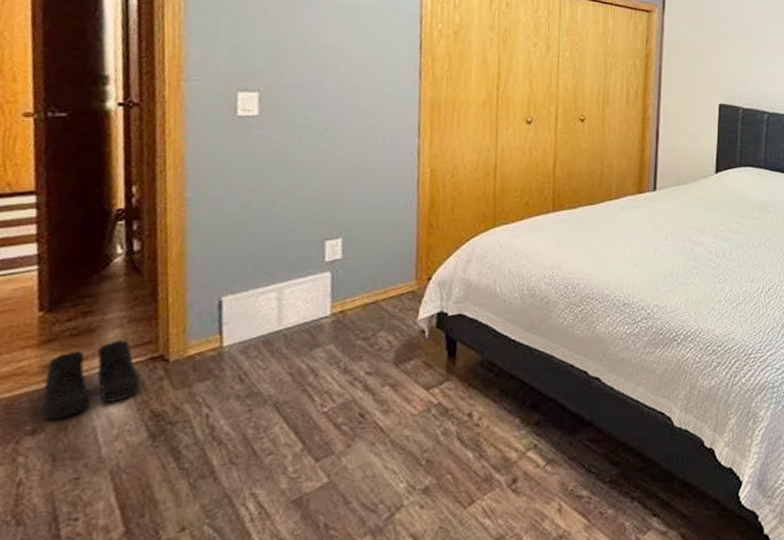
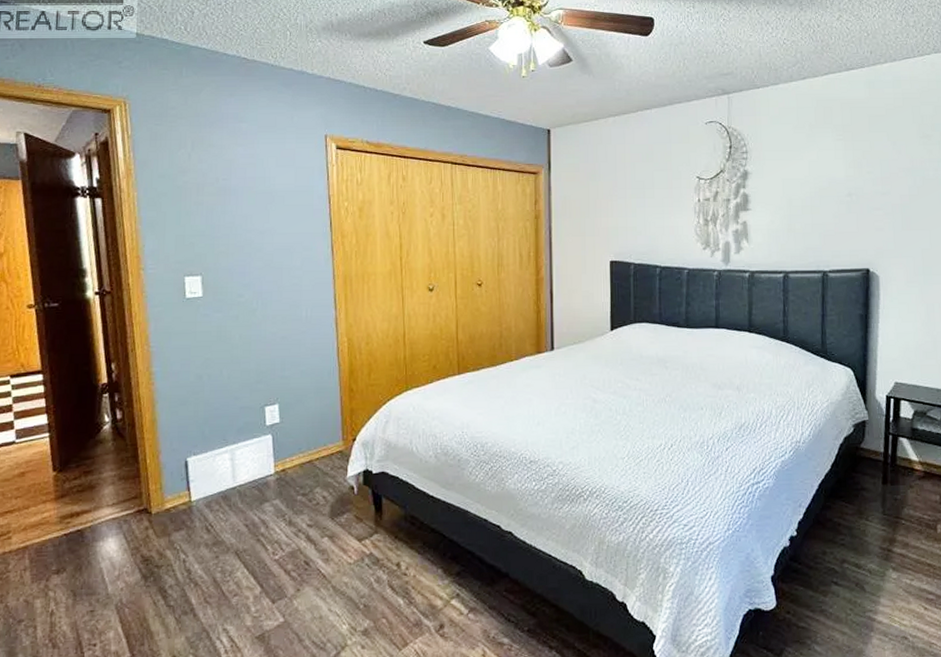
boots: present [42,340,141,419] -> none [62,495,132,561]

